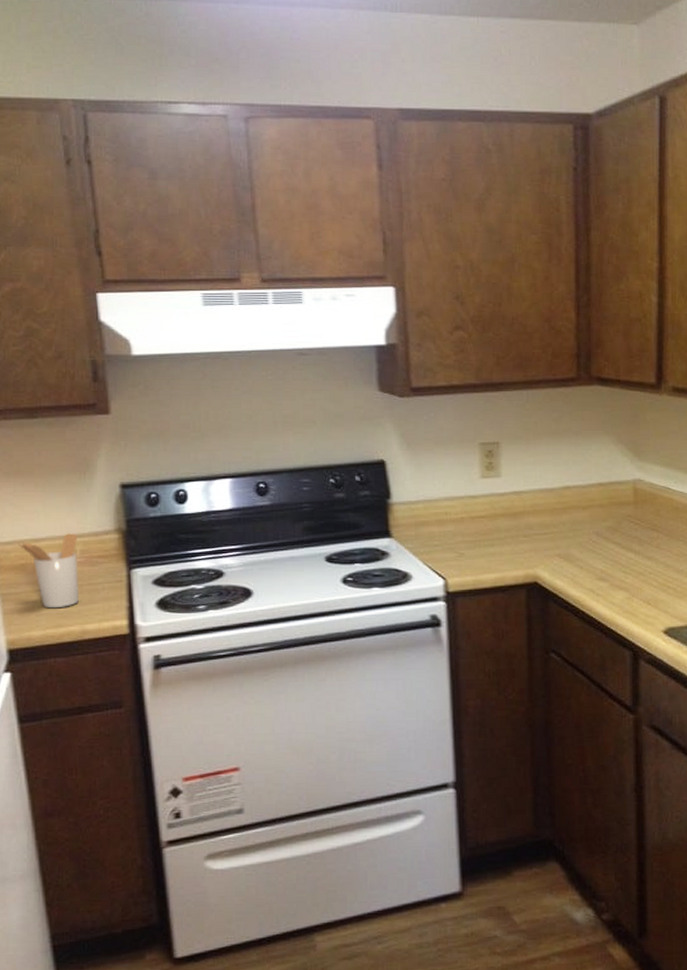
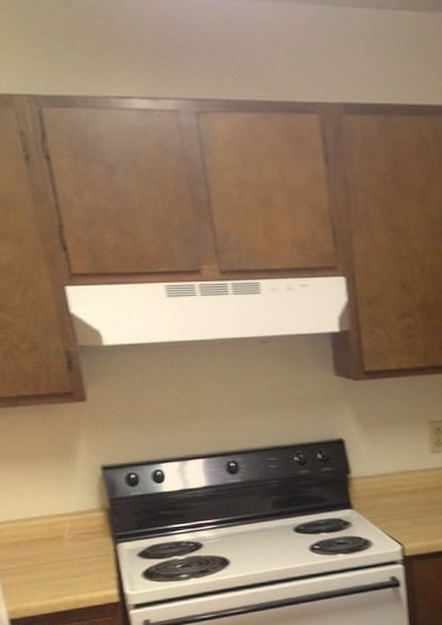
utensil holder: present [18,533,80,609] -> none [10,512,72,581]

